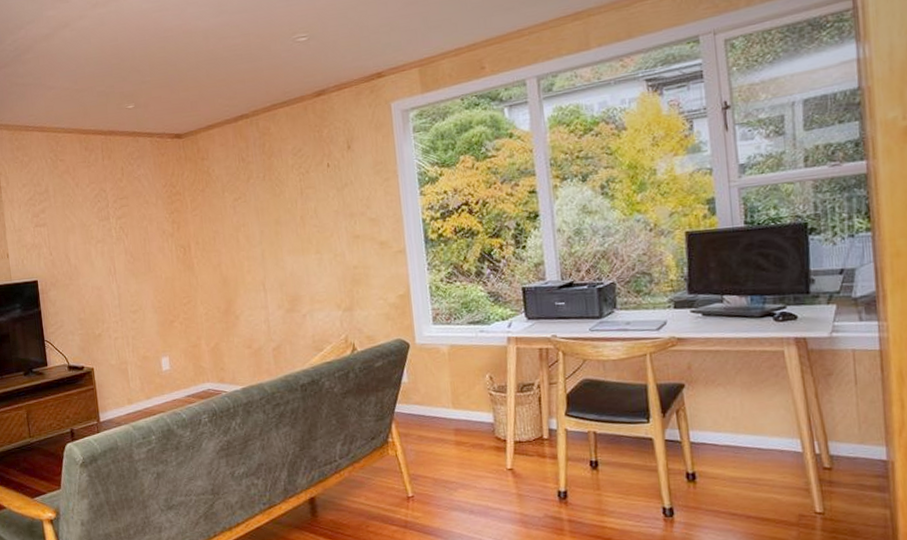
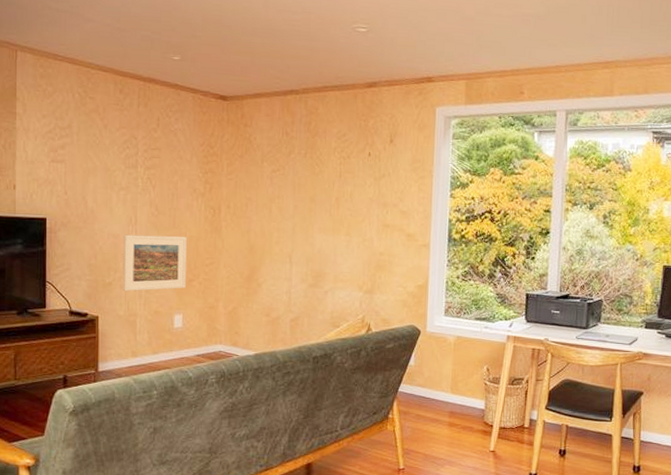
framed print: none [106,278,168,341] -> present [123,234,187,292]

